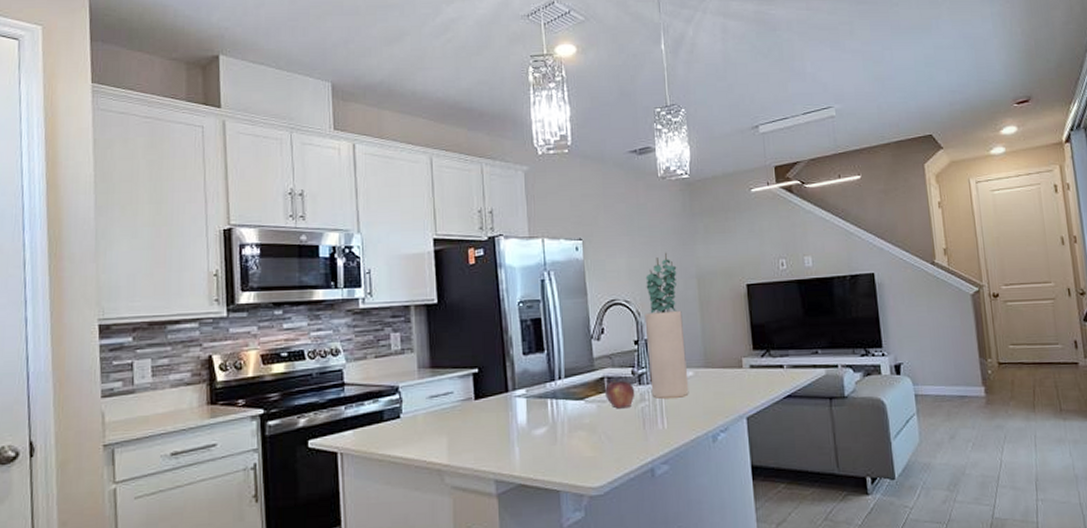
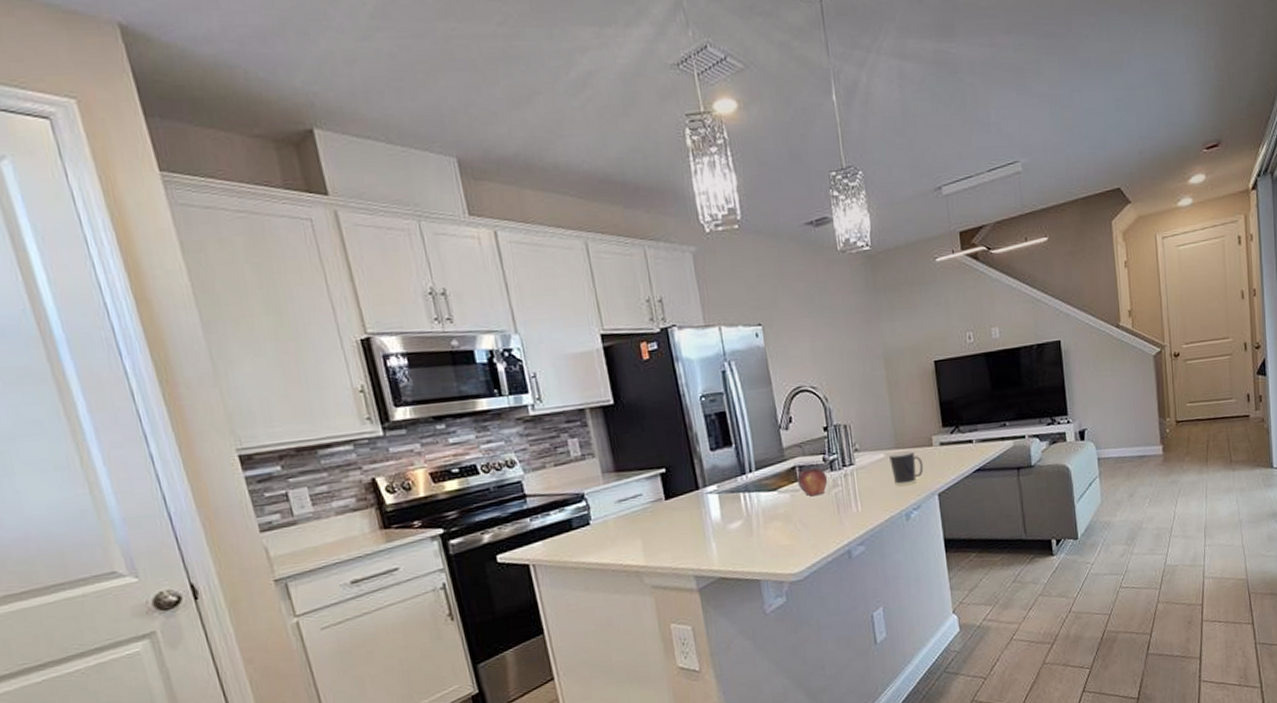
vase: present [644,252,689,400] -> none [831,332,881,484]
mug: none [698,371,733,406] -> present [889,451,924,487]

